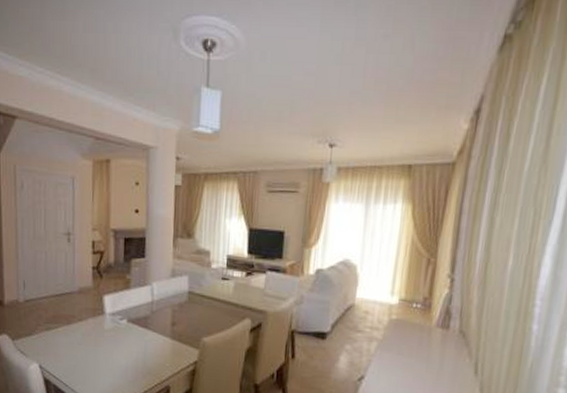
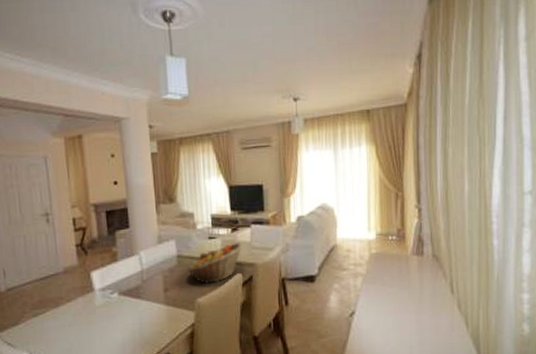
fruit basket: none [197,287,256,325] -> present [187,242,243,284]

